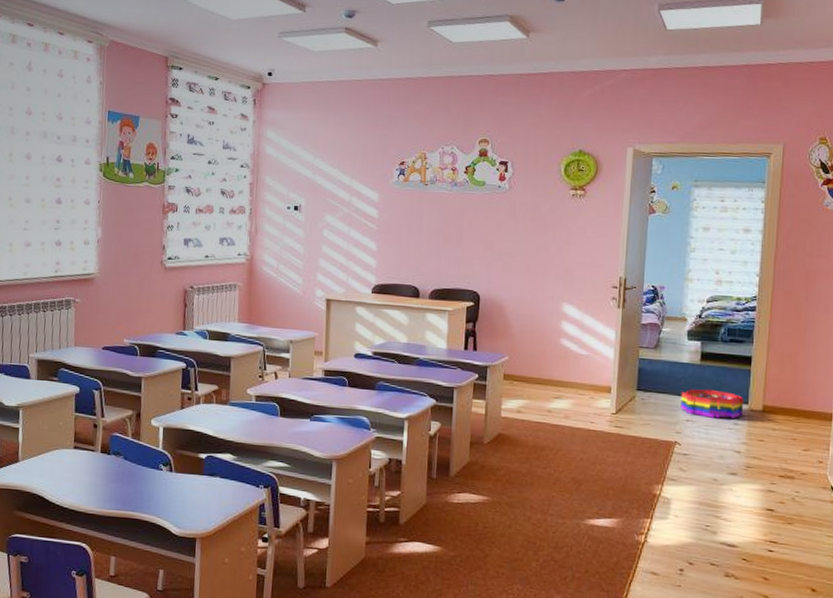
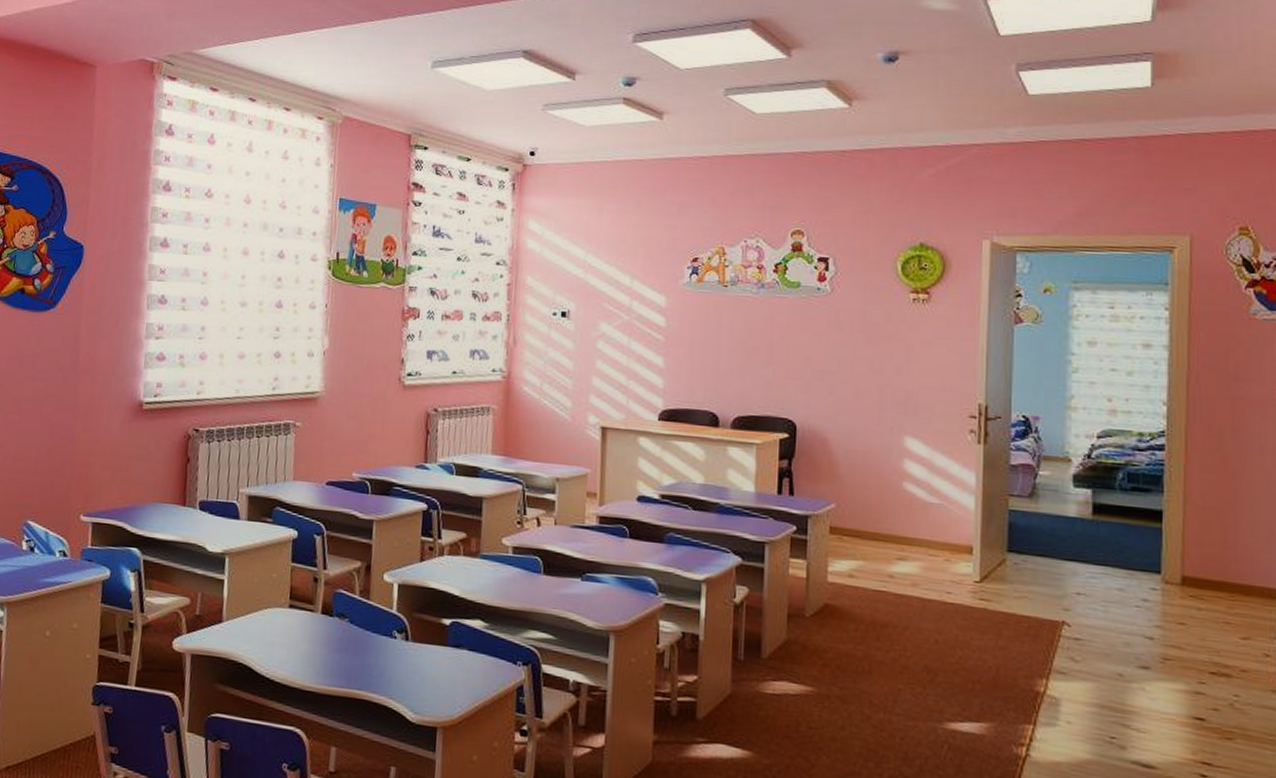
storage bin: present [680,389,744,419] -> none [1068,552,1155,594]

